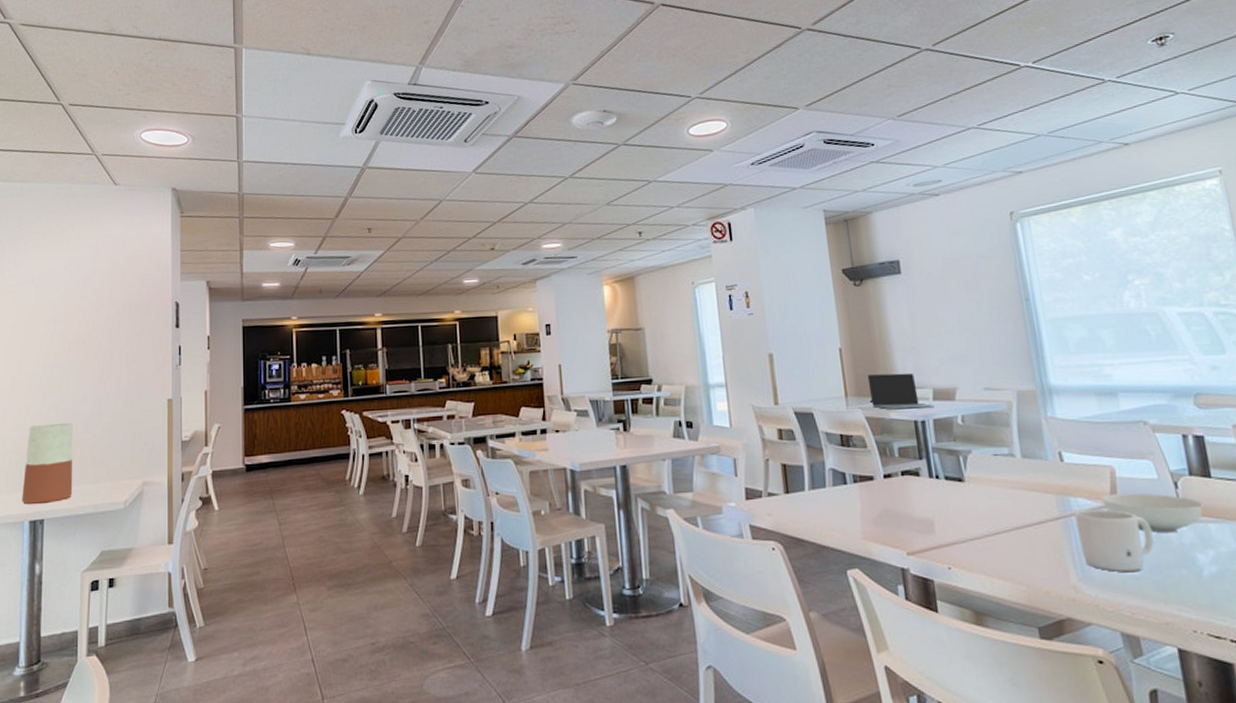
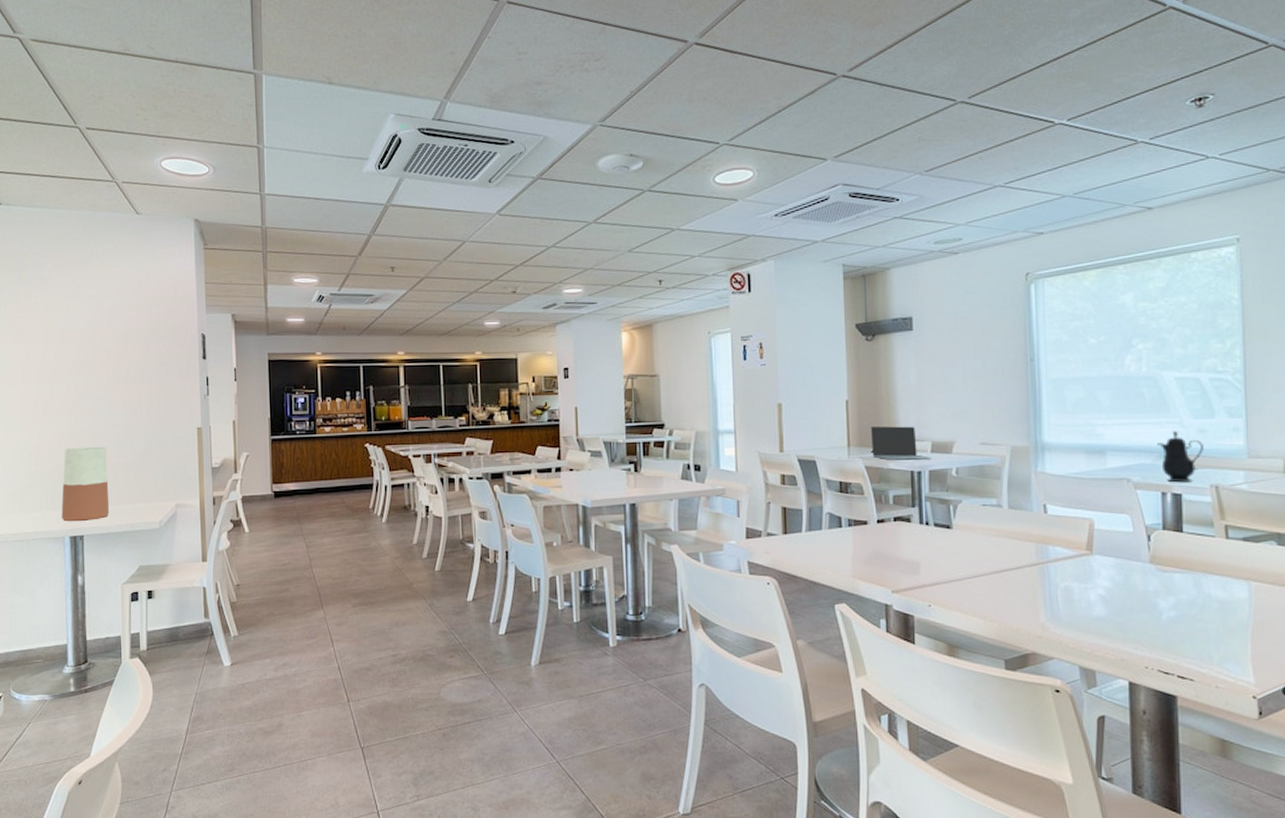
mug: present [1073,508,1154,572] -> none [1050,557,1121,614]
bowl: present [1100,493,1205,533] -> none [1077,544,1173,581]
coffeepot: none [1170,369,1220,424] -> present [1158,431,1204,483]

